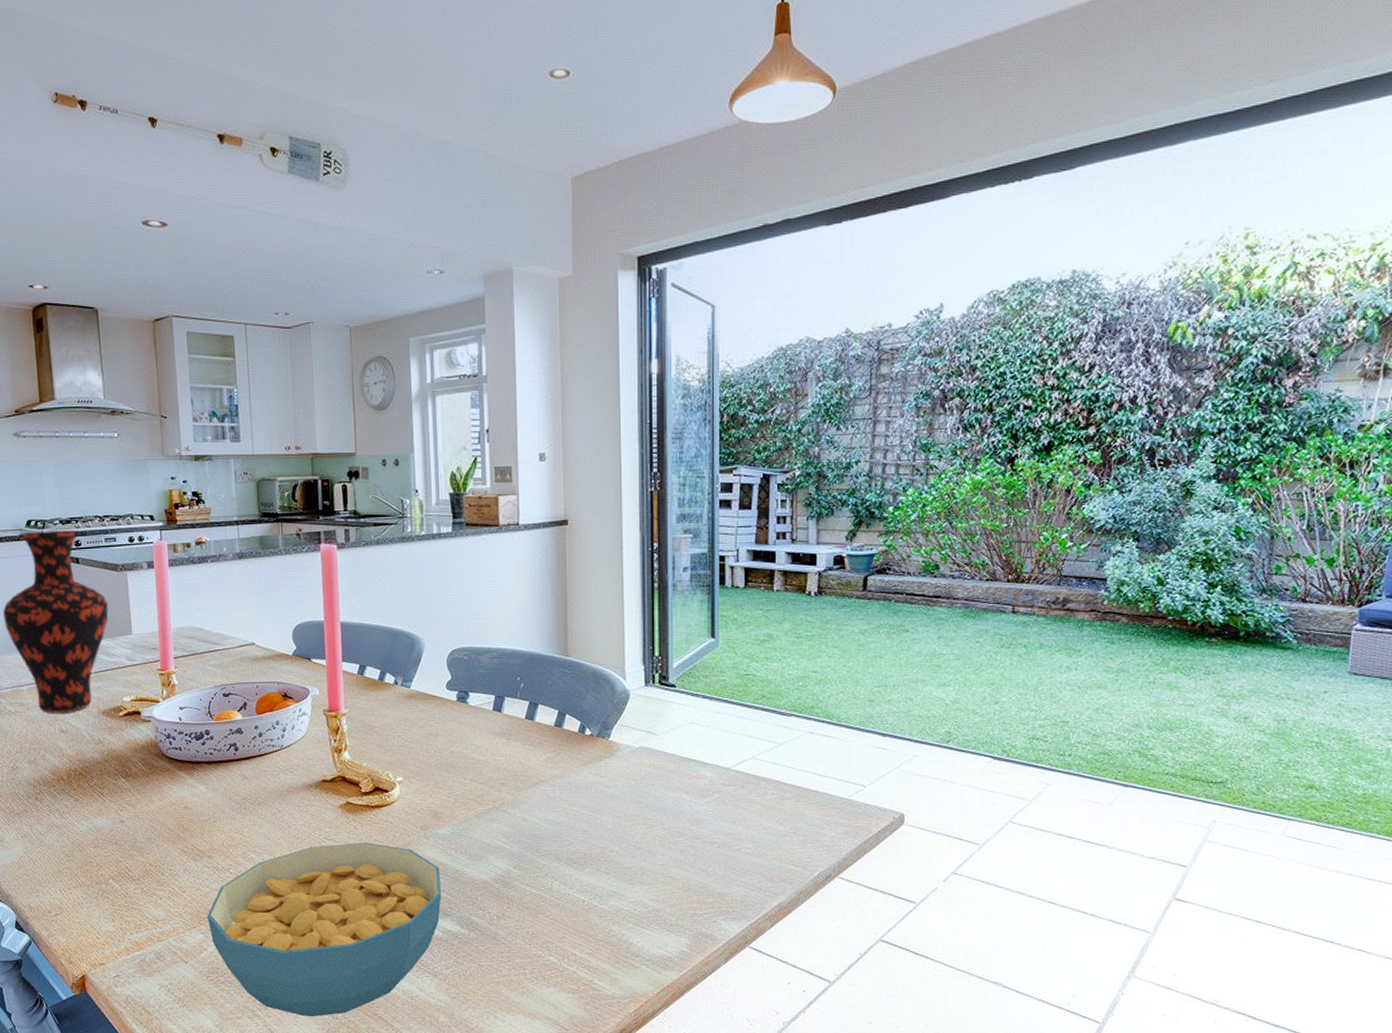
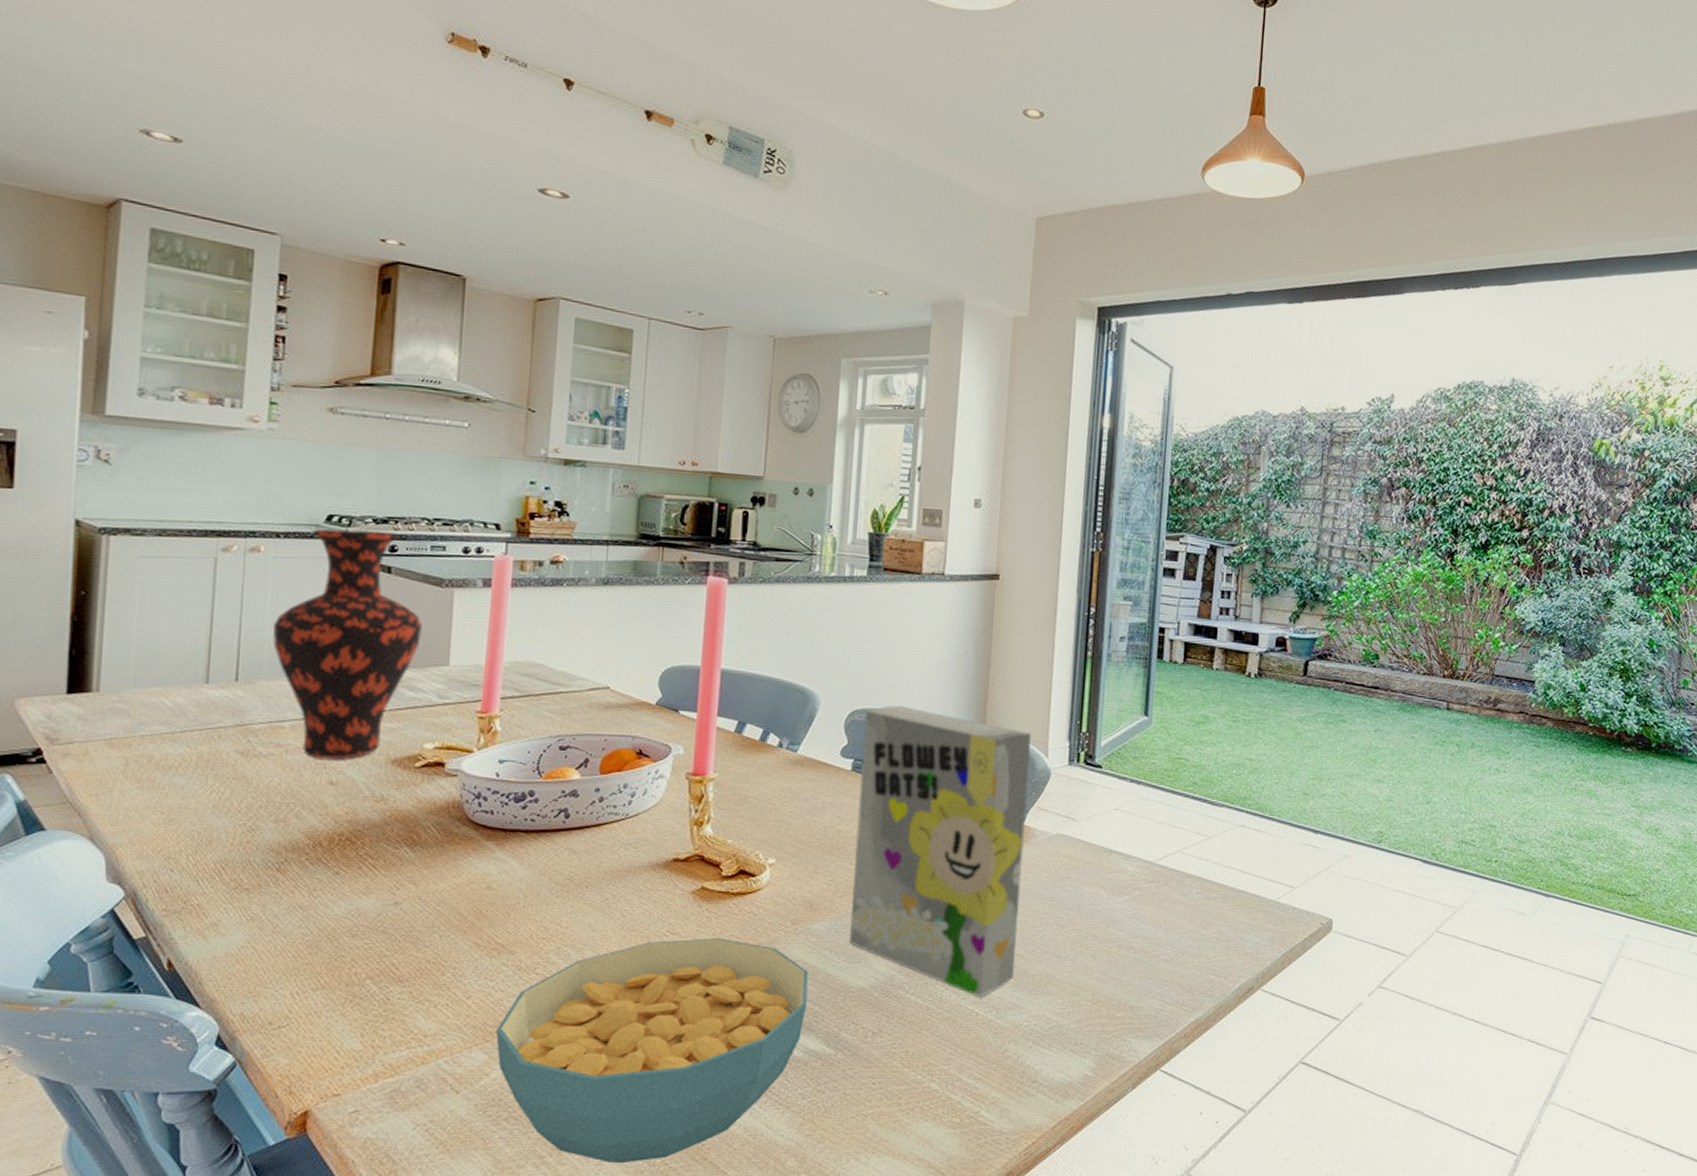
cereal box: none [463,642,613,888] -> present [850,705,1031,998]

